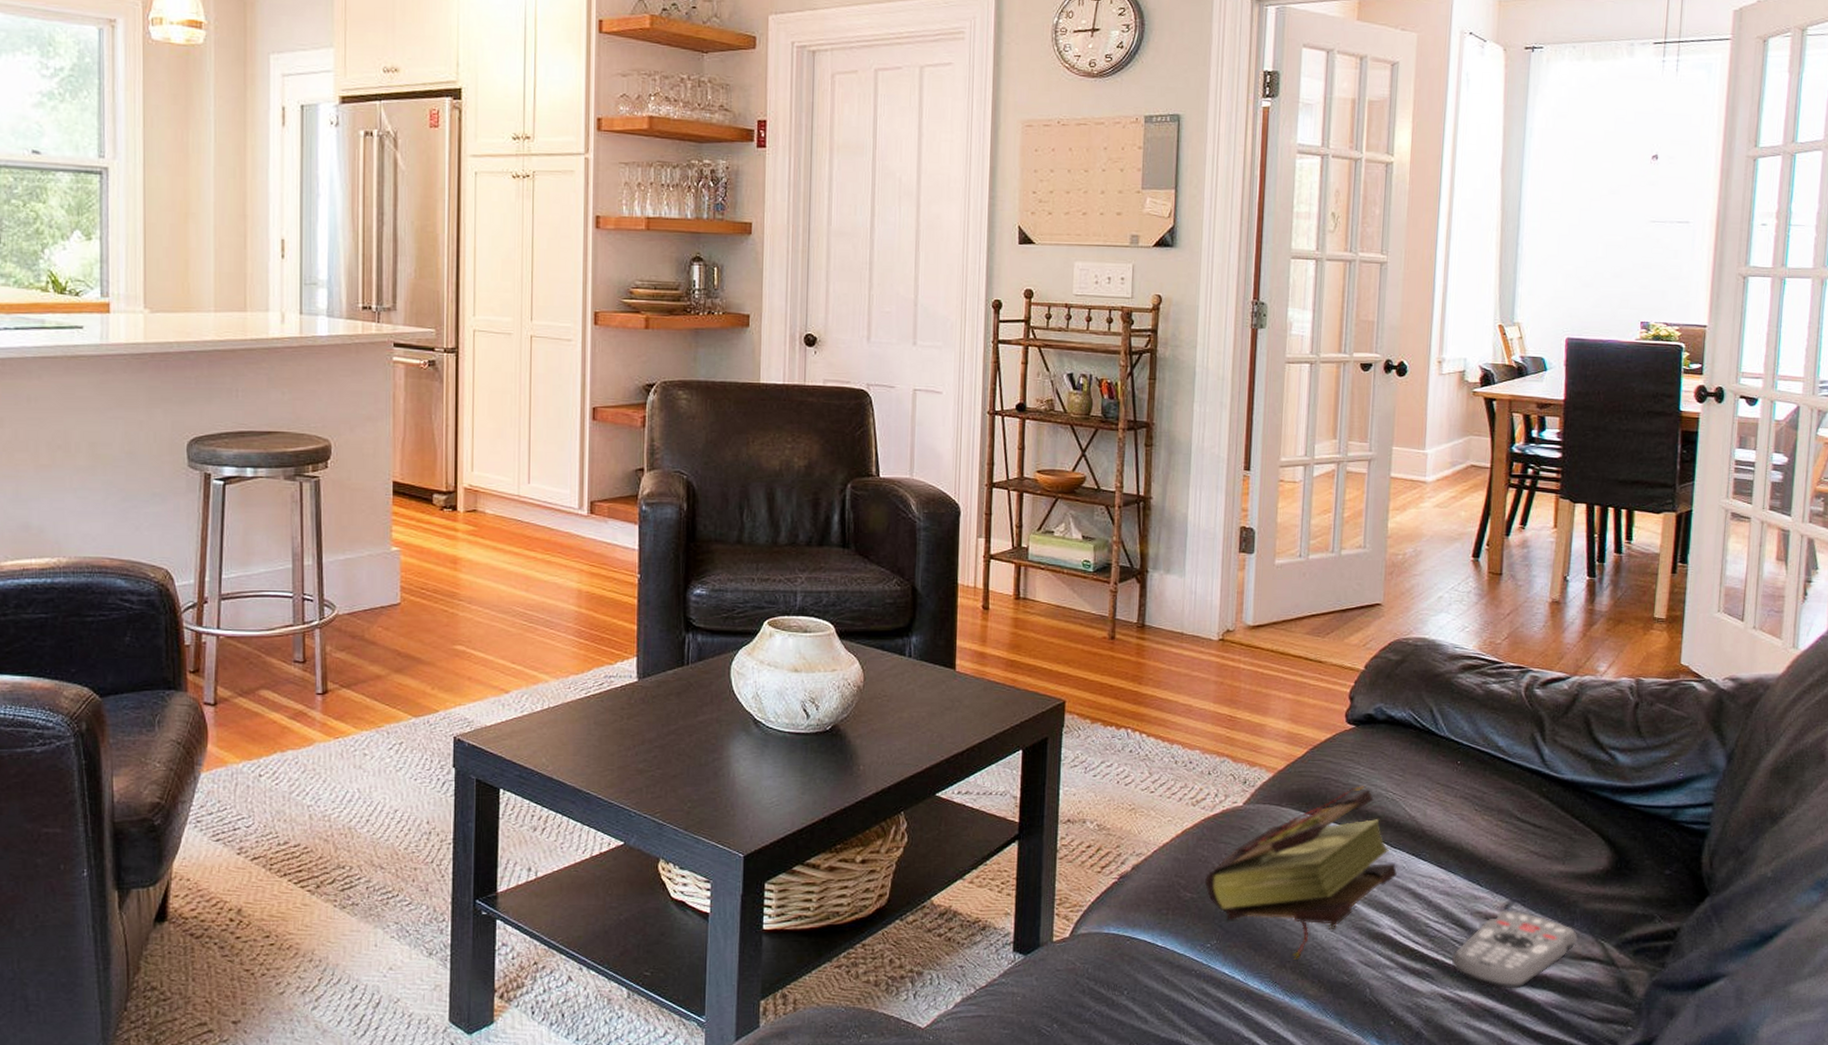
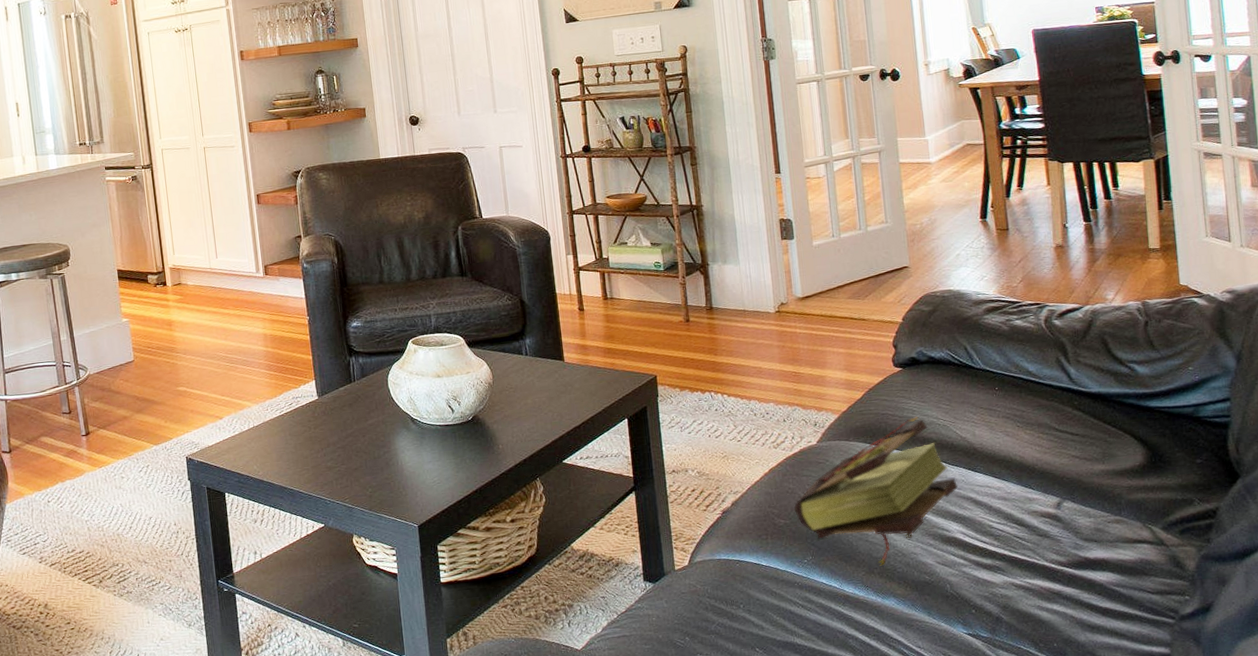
remote control: present [1451,909,1578,989] -> none [1017,506,1127,574]

